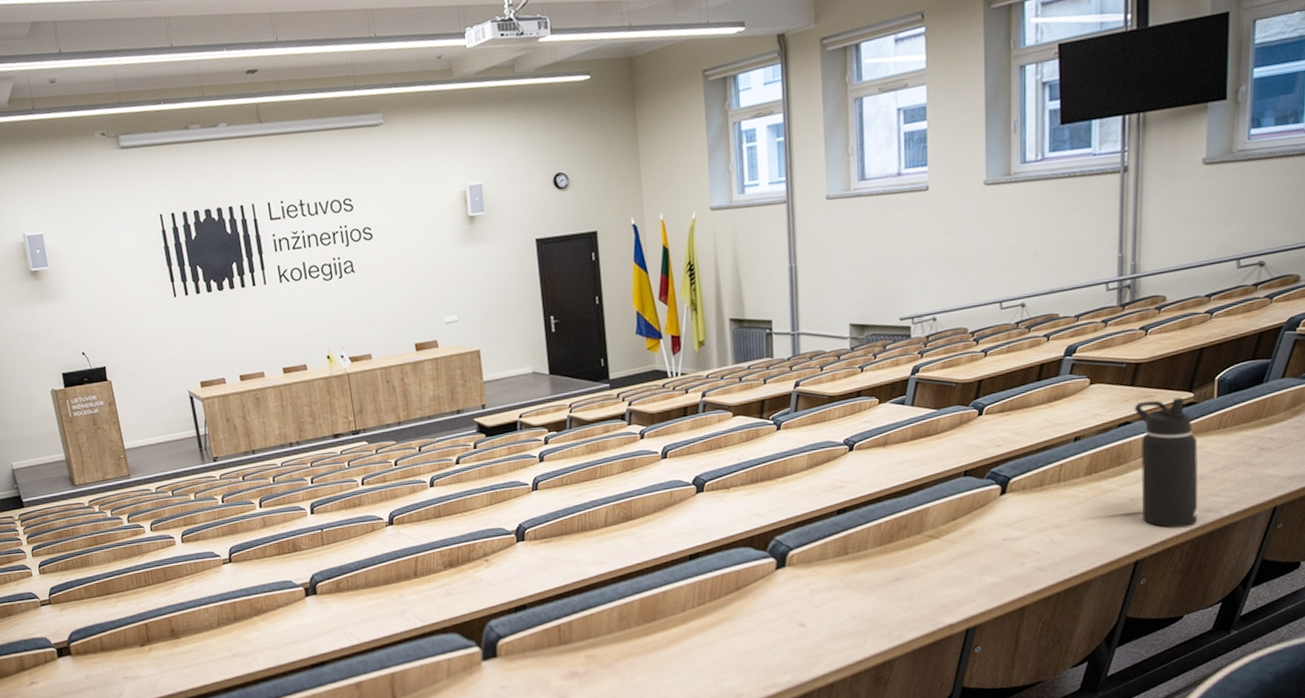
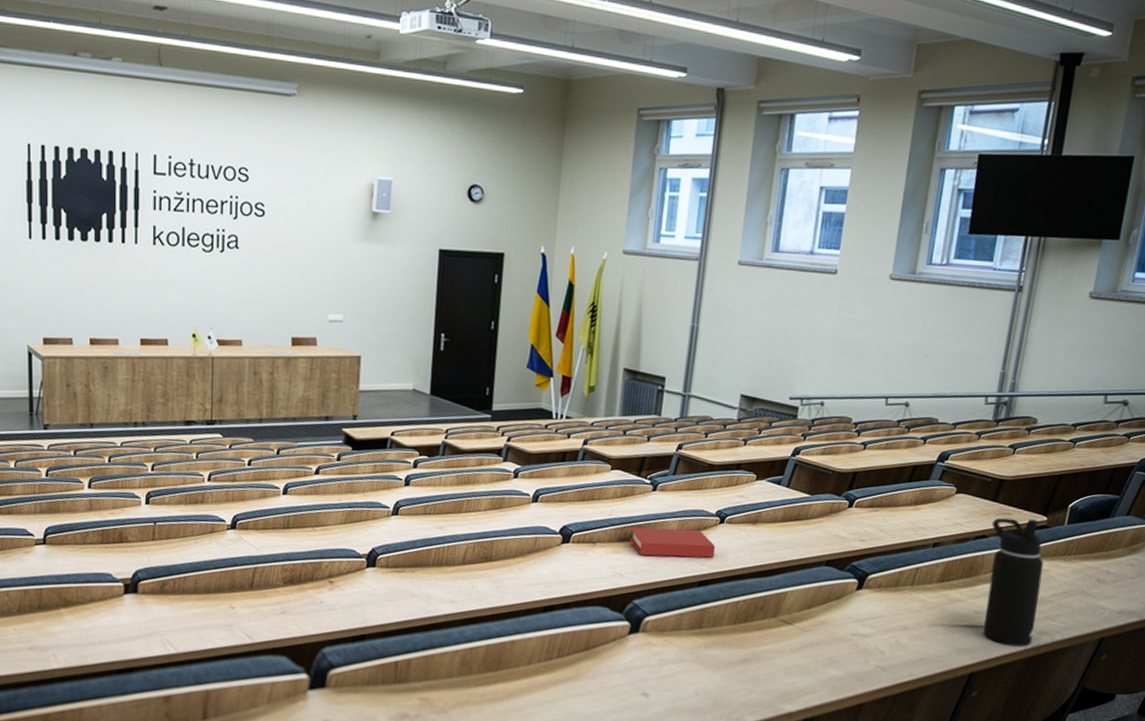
book: none [760,460,850,494] -> present [629,527,715,558]

